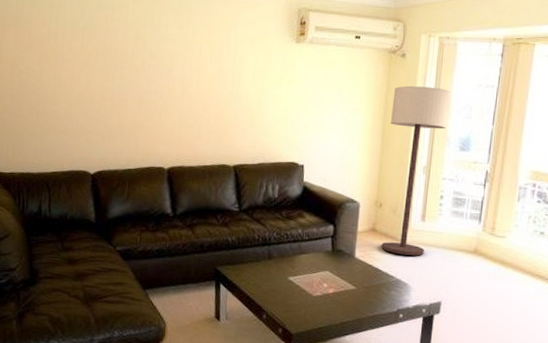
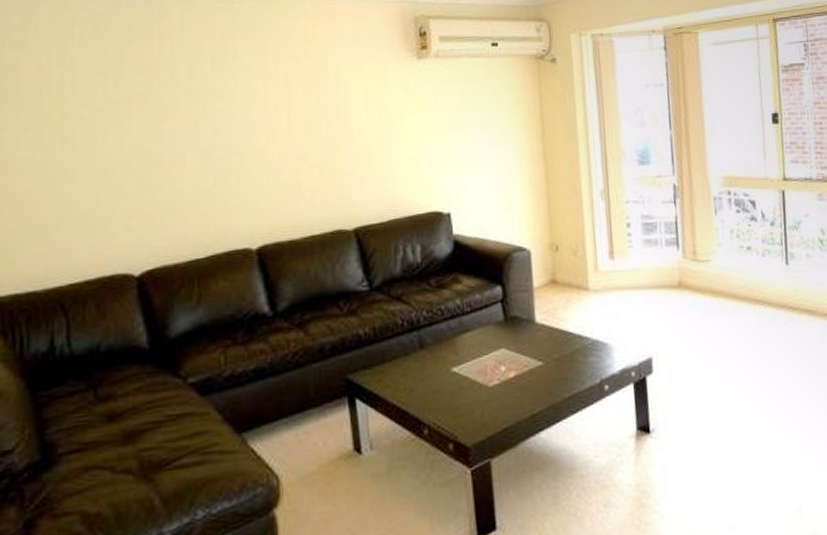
floor lamp: present [381,85,451,256] -> none [549,93,620,308]

